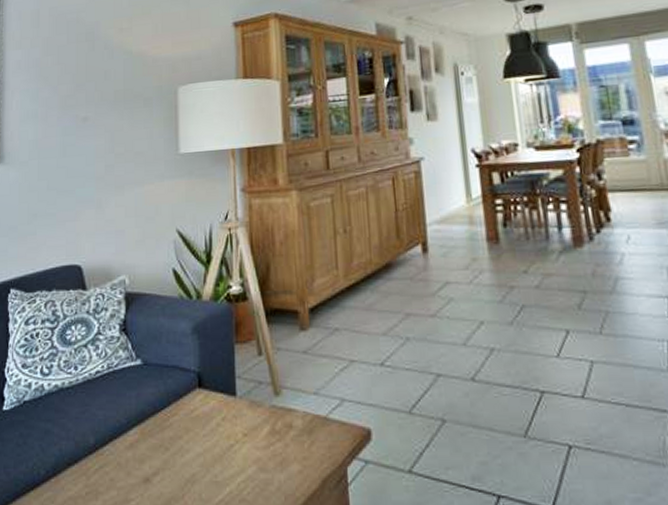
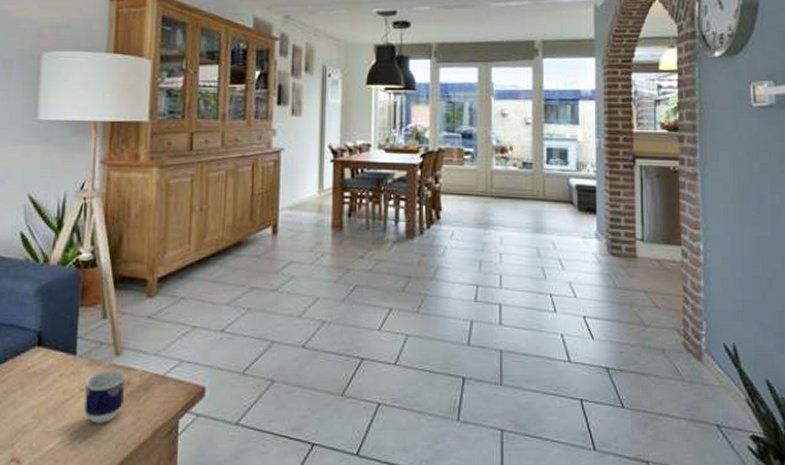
cup: none [247,410,288,472] -> present [84,369,126,424]

